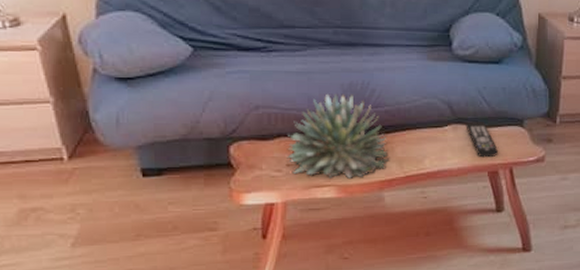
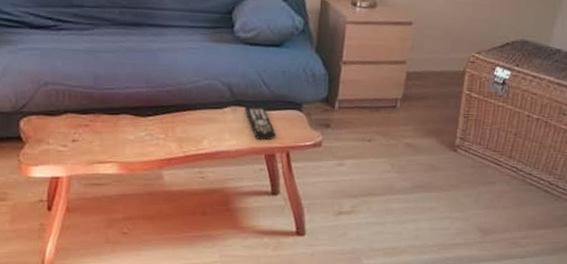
succulent plant: present [287,93,390,179] -> none [73,72,170,156]

